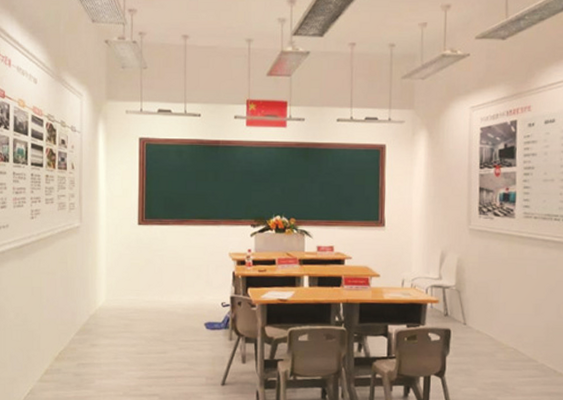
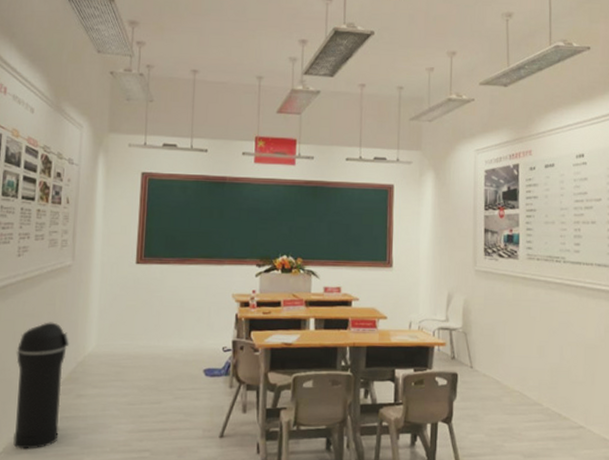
trash can: none [36,278,83,392] -> present [13,322,71,450]

